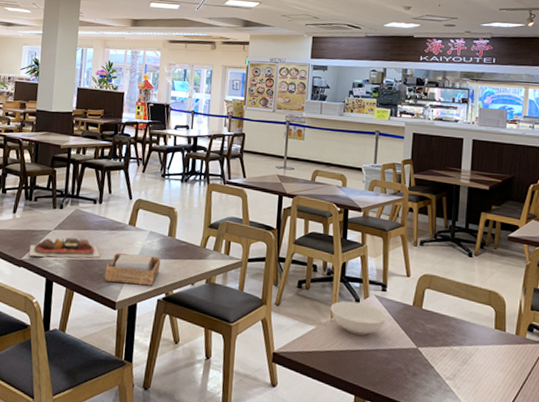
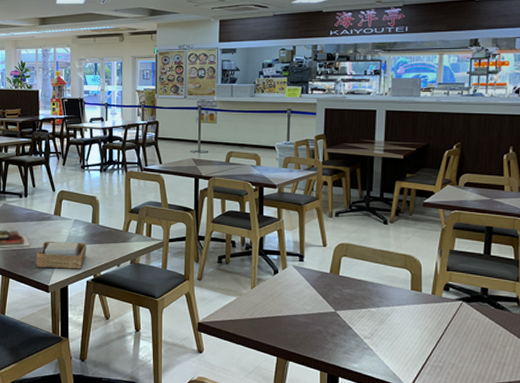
bowl: present [330,301,388,336] -> none [250,272,306,303]

